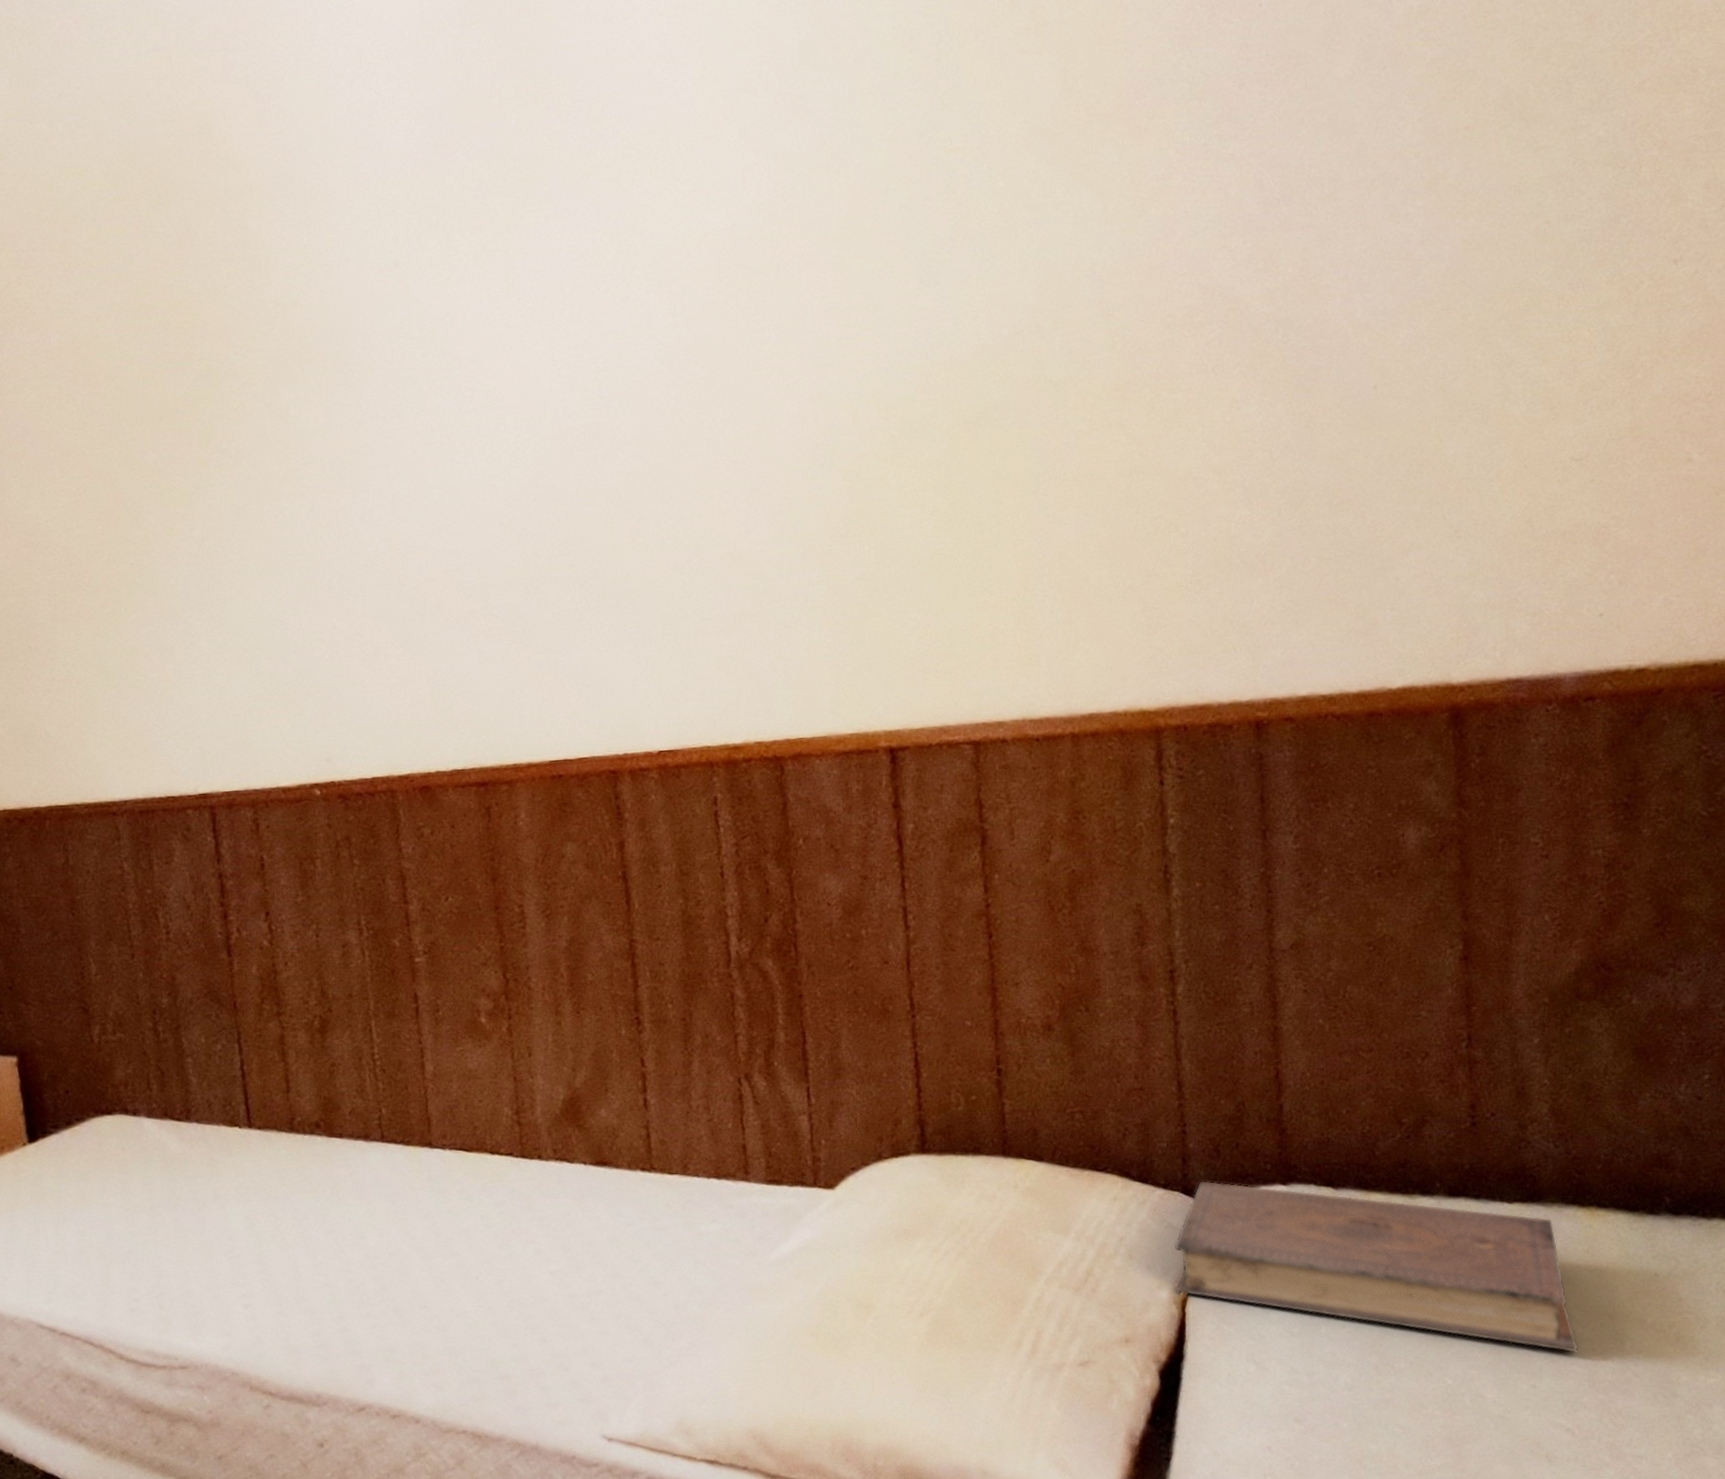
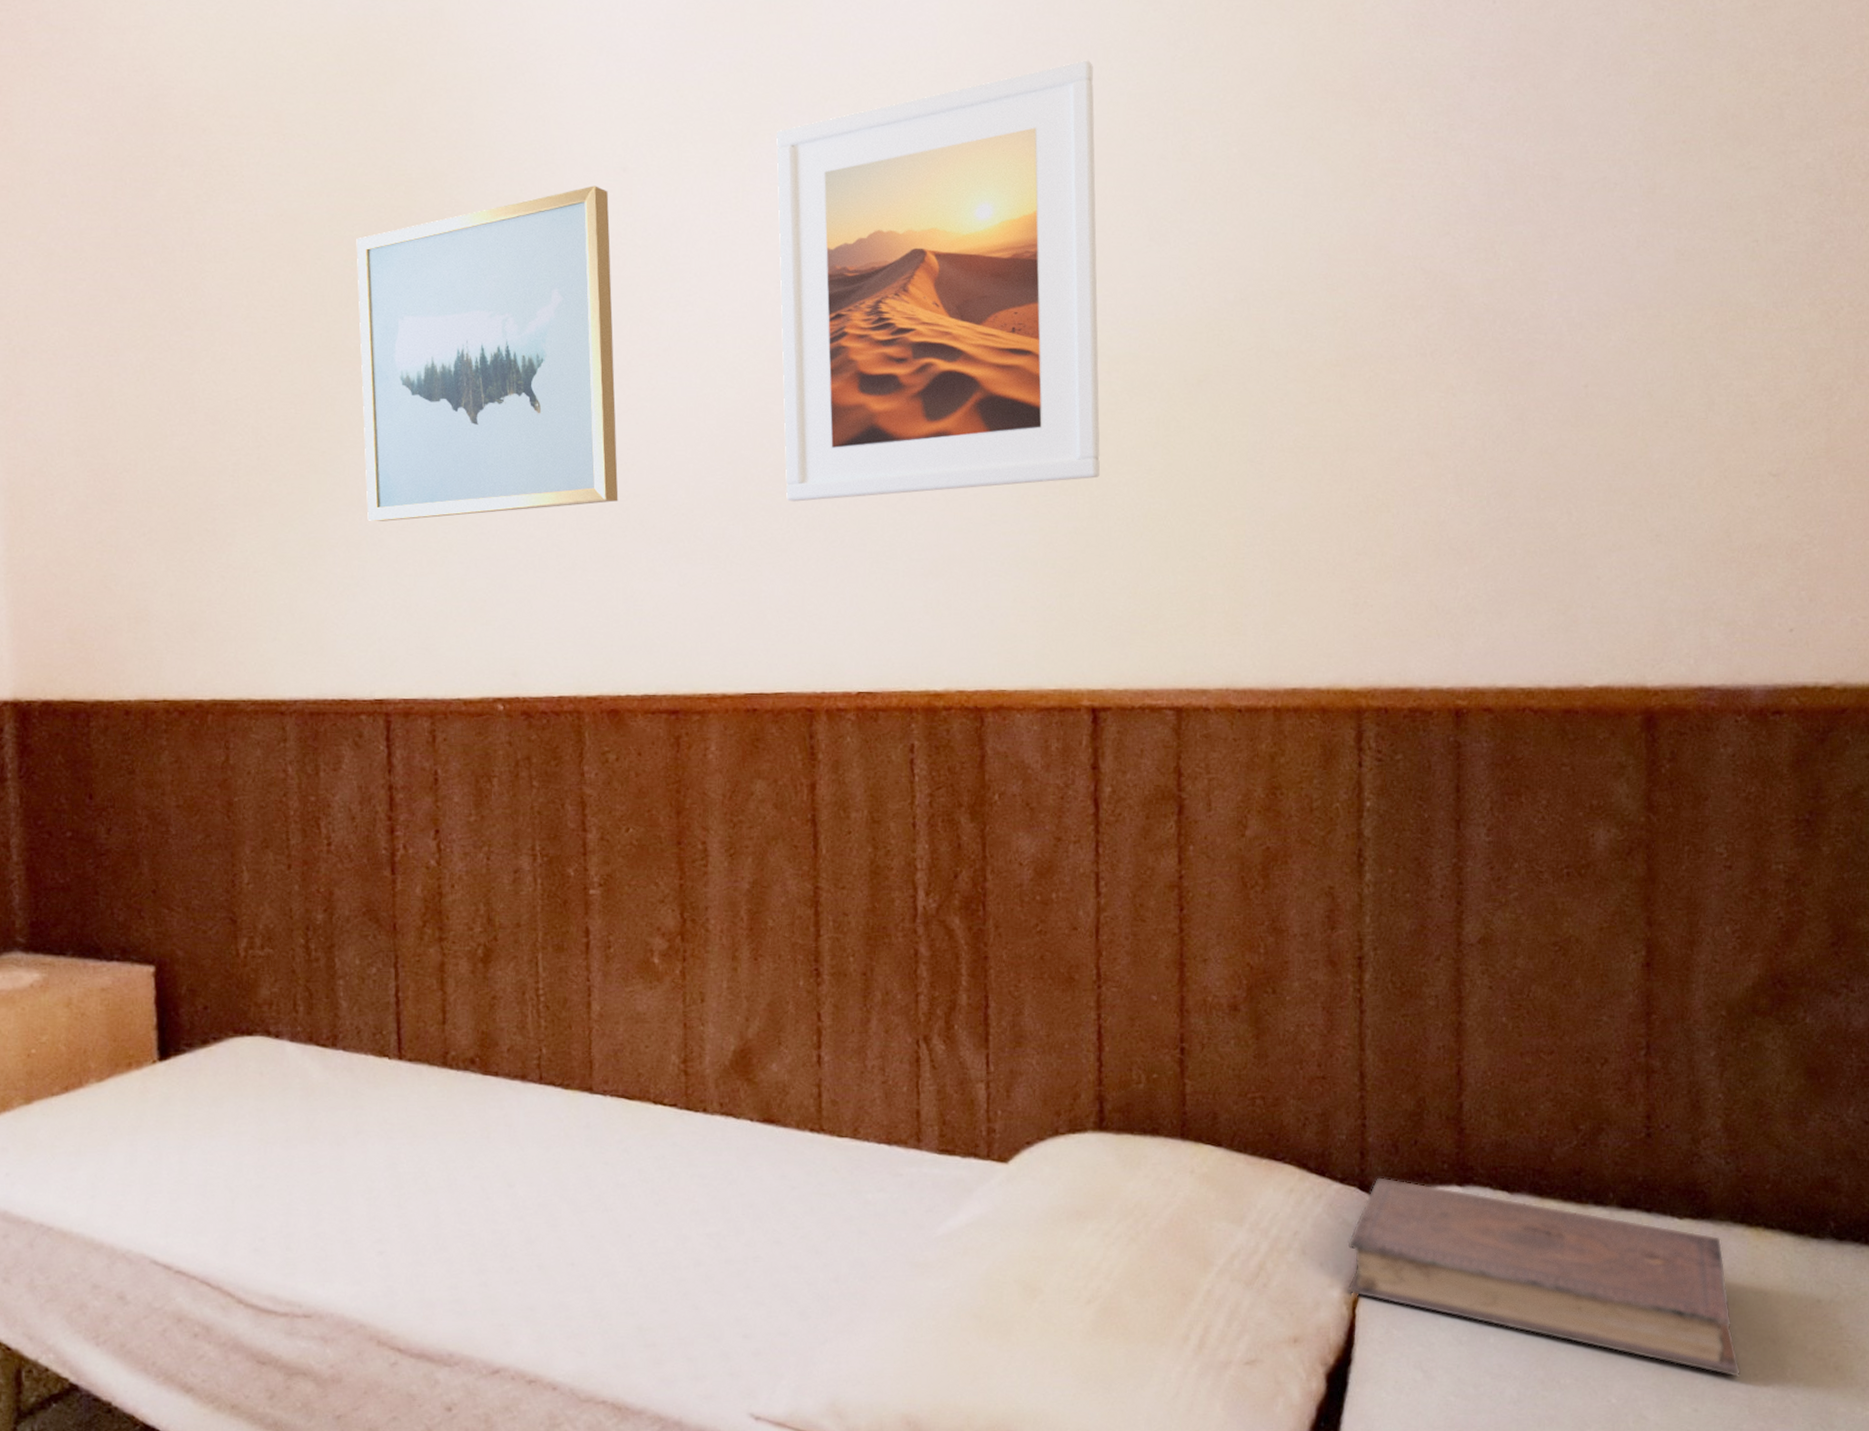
wall art: none [146,283,415,626] -> present [356,185,619,521]
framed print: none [542,109,884,573] -> present [776,60,1101,502]

